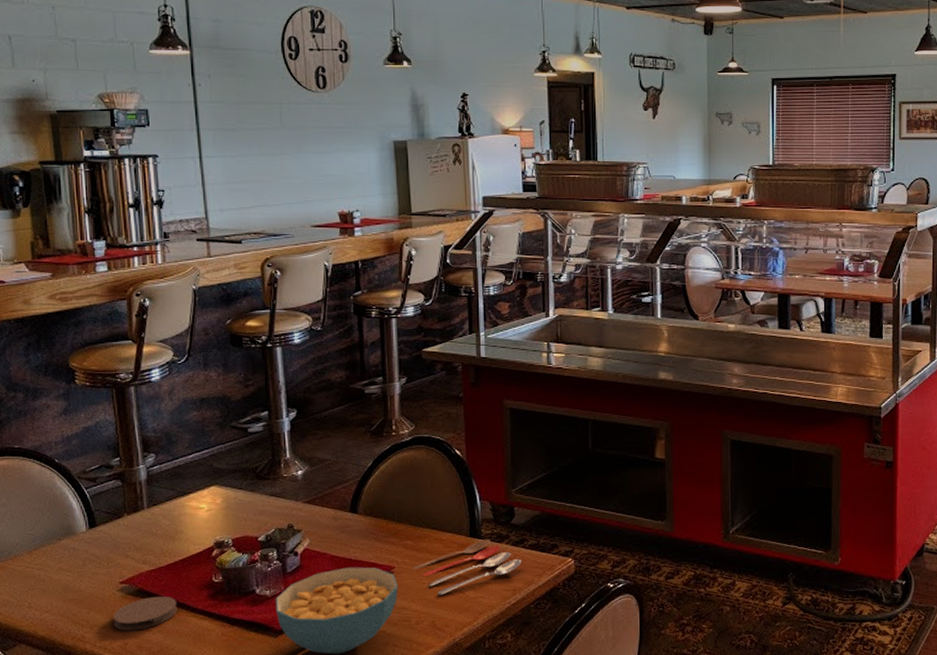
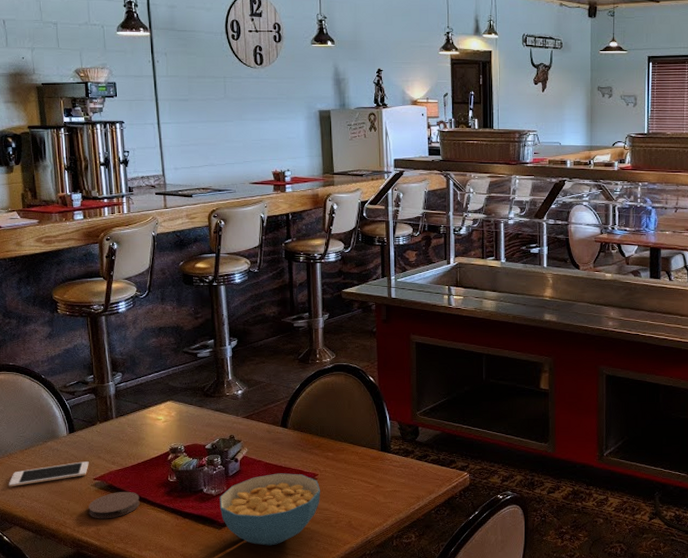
cell phone: none [12,562,114,597] -> present [8,461,89,487]
cooking utensil: present [412,539,522,595] -> none [333,454,425,500]

